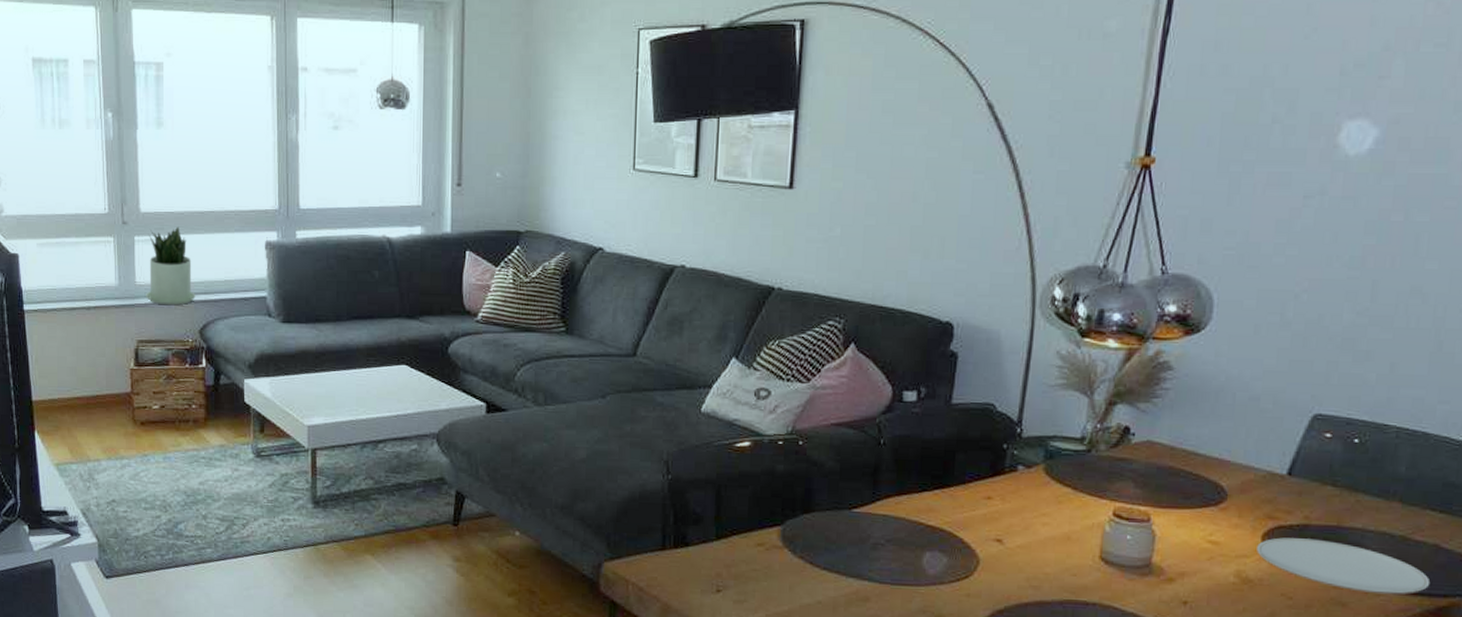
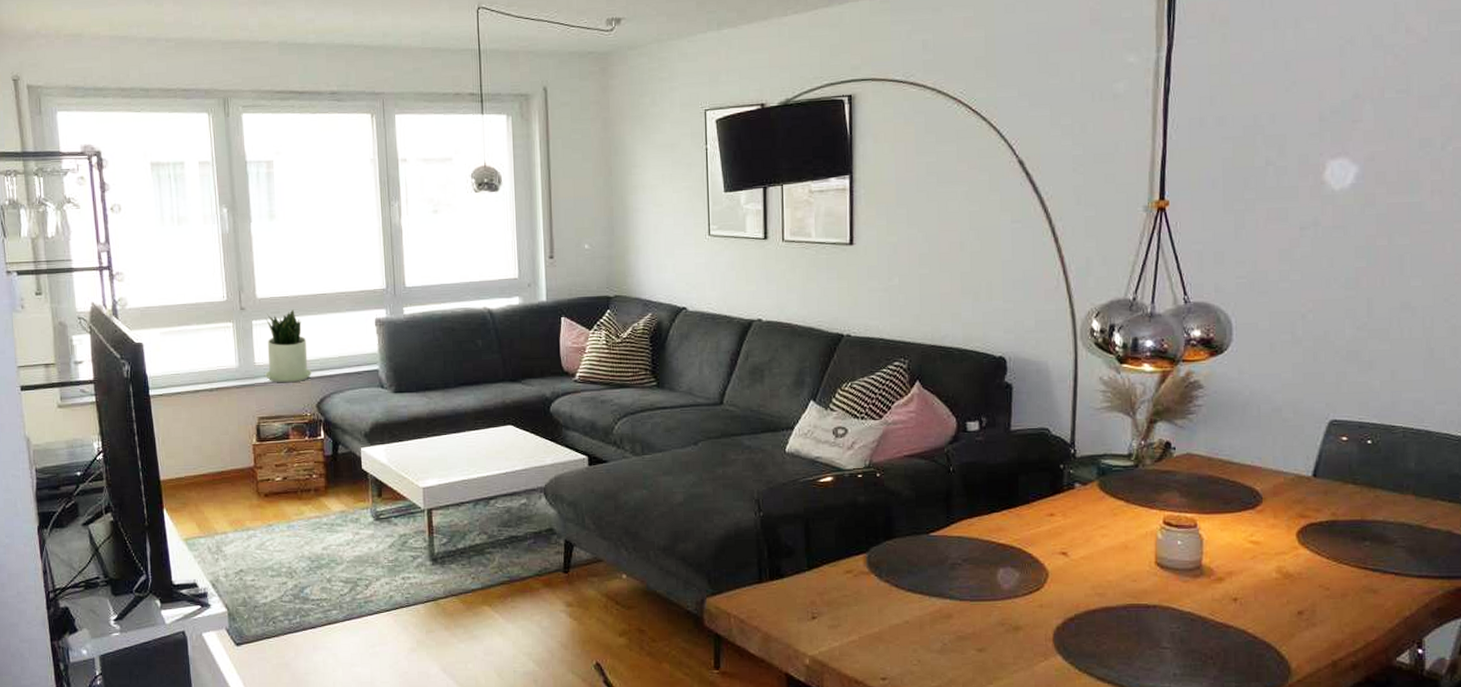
plate: present [1257,537,1431,595] -> none [1293,533,1448,580]

